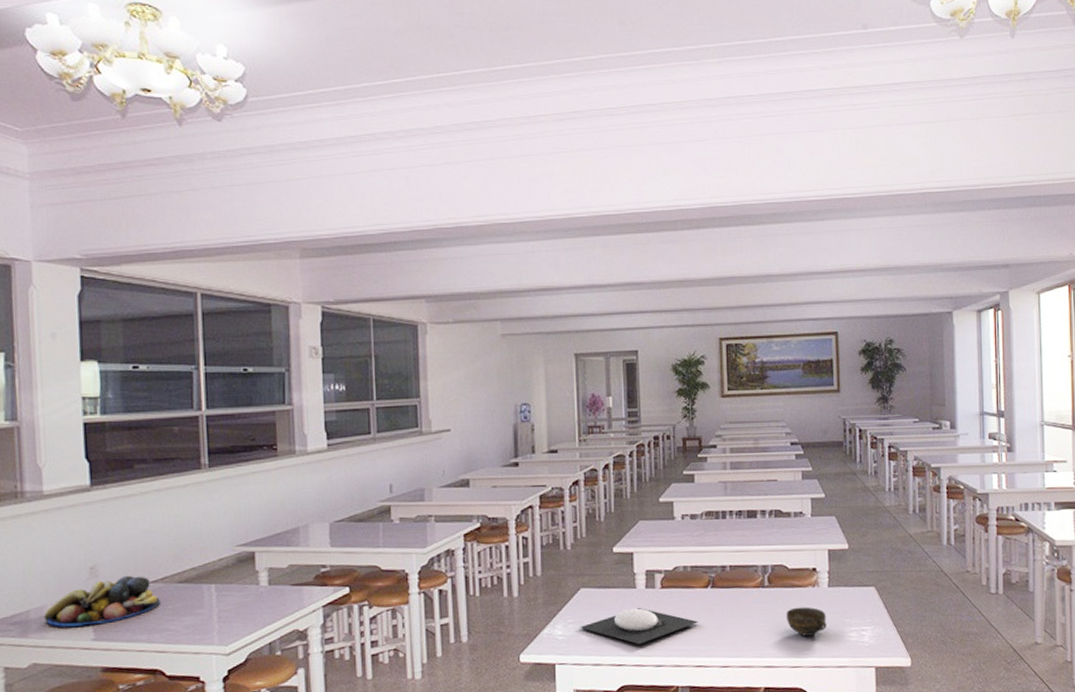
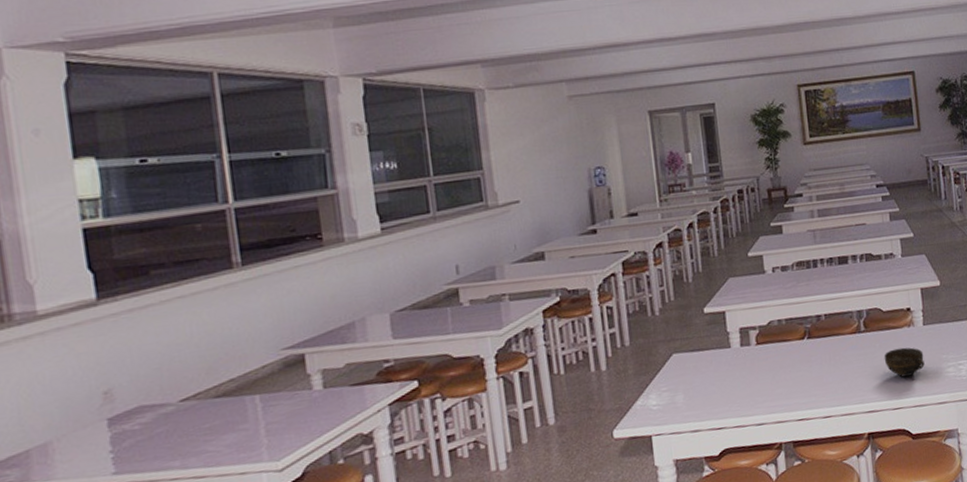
fruit bowl: present [44,575,160,628] -> none [49,395,194,464]
plate: present [580,608,699,645] -> none [675,367,798,406]

